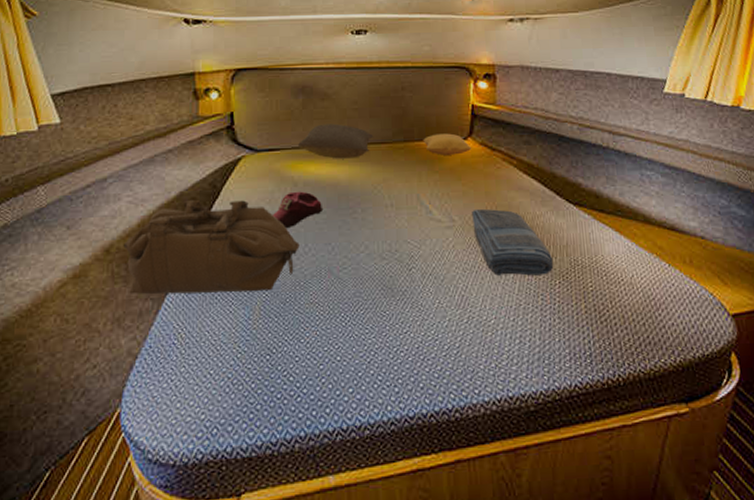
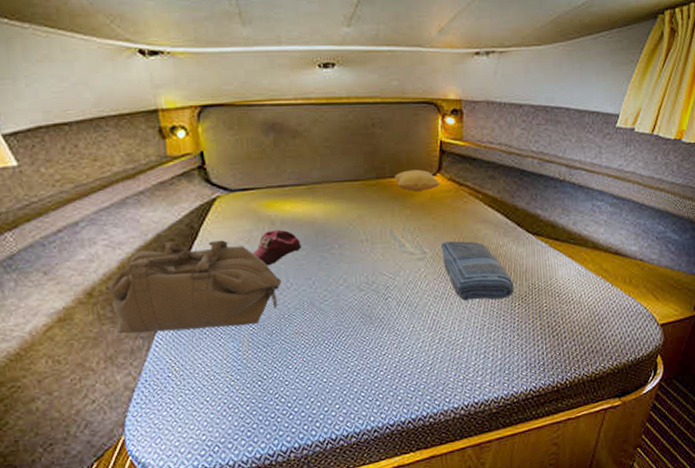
pillow: present [298,123,373,159] -> none [273,161,346,197]

